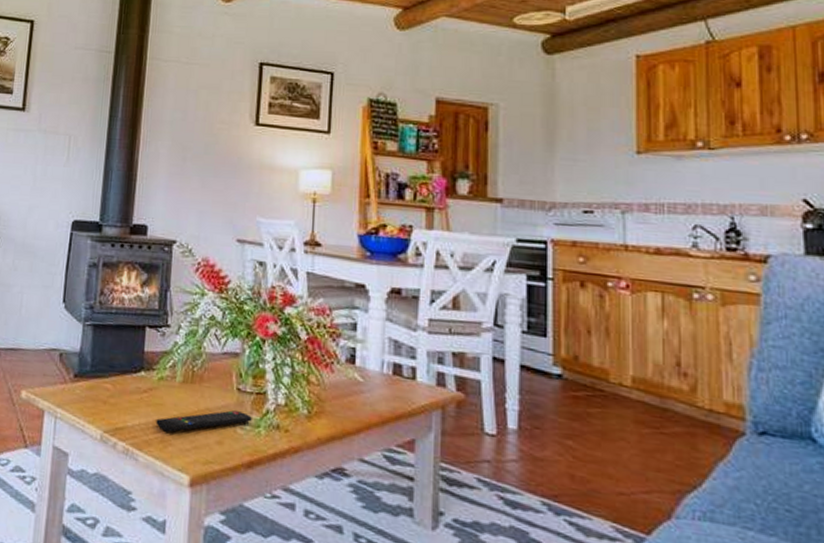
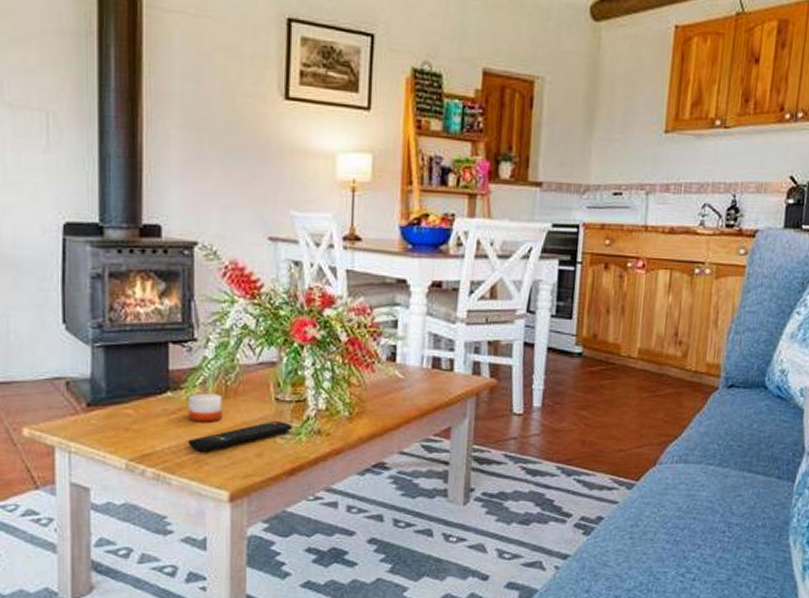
candle: none [157,375,189,405] -> present [188,392,222,422]

